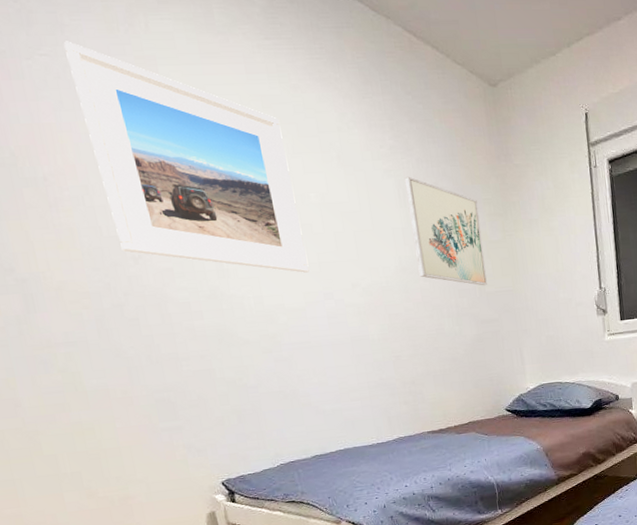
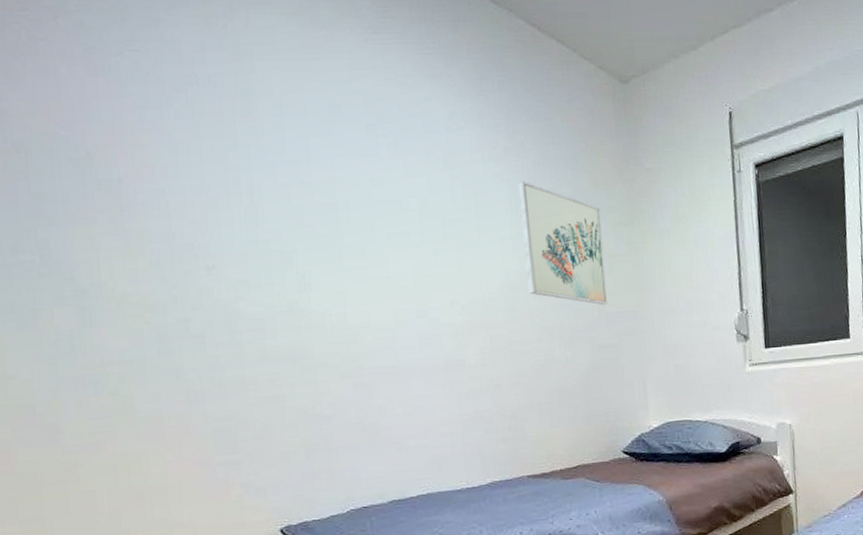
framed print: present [64,41,310,273] -> none [157,36,403,287]

